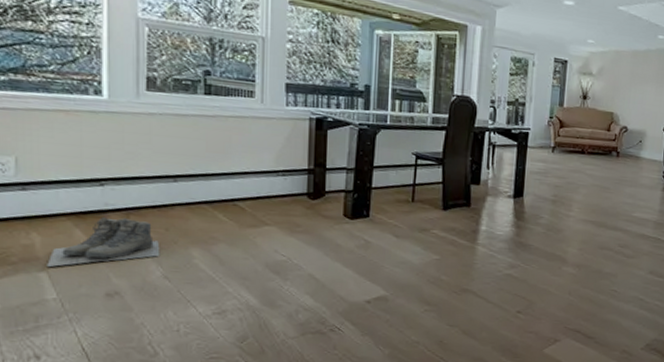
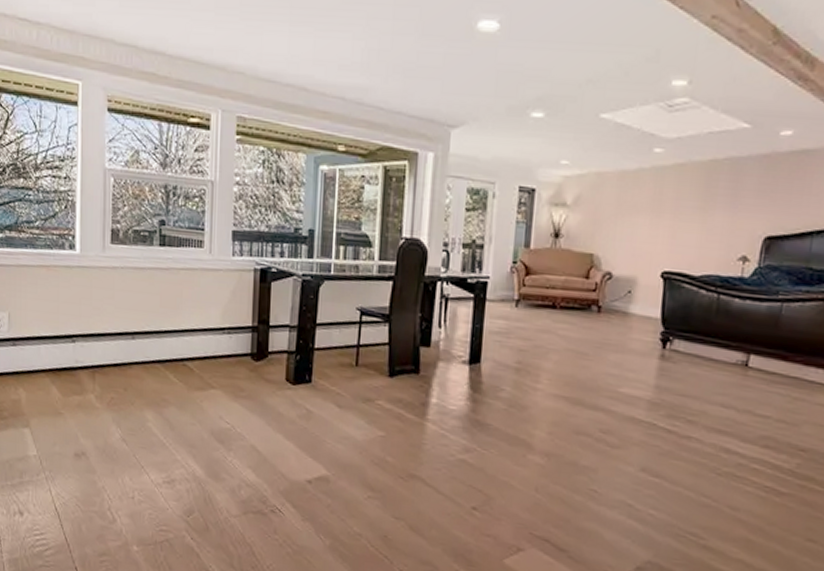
boots: present [47,217,160,267] -> none [30,374,120,423]

